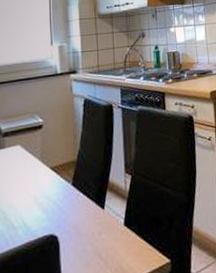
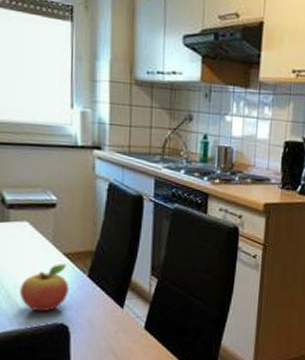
fruit: none [14,177,56,227] -> present [20,264,69,312]

